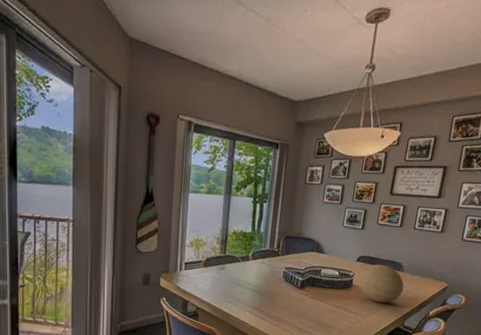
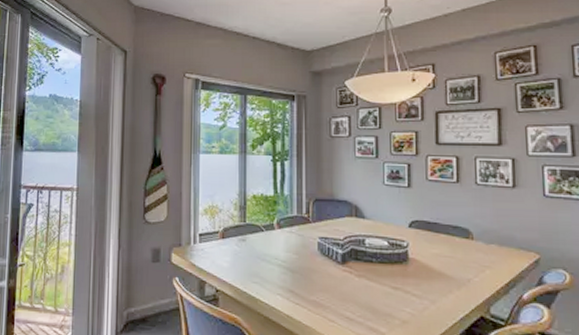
decorative ball: present [358,264,404,303] -> none [416,230,479,283]

